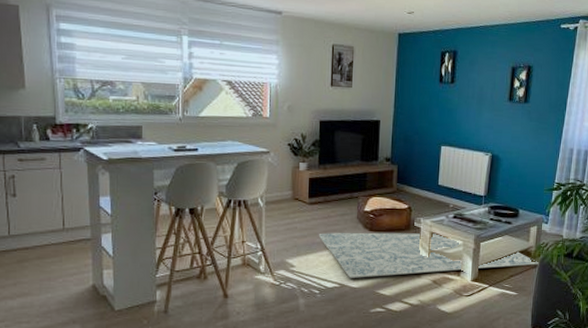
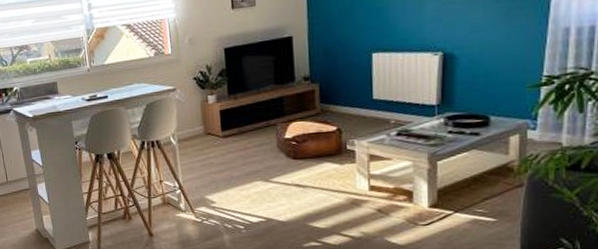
rug: present [318,232,539,278] -> none [236,156,526,211]

